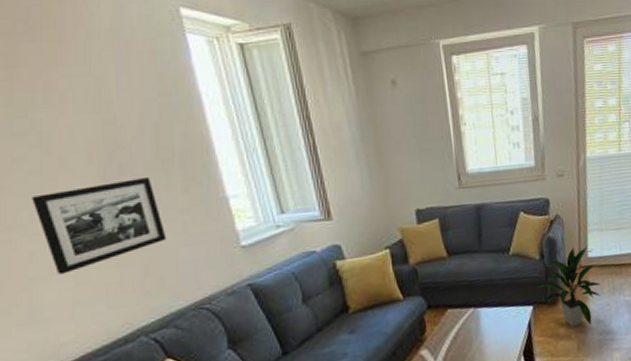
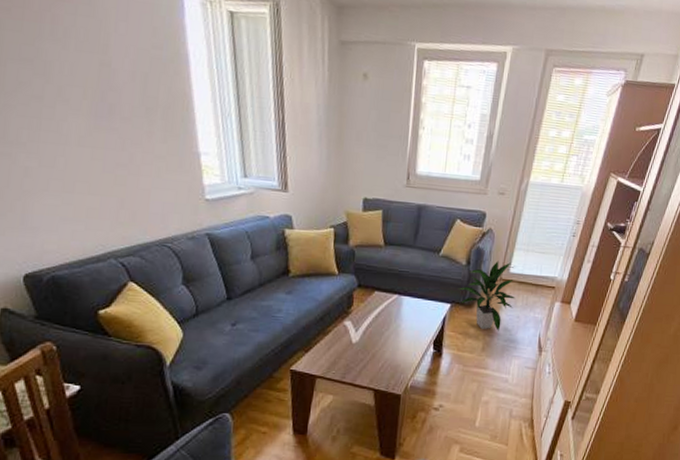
picture frame: present [32,178,167,275] -> none [32,118,143,193]

